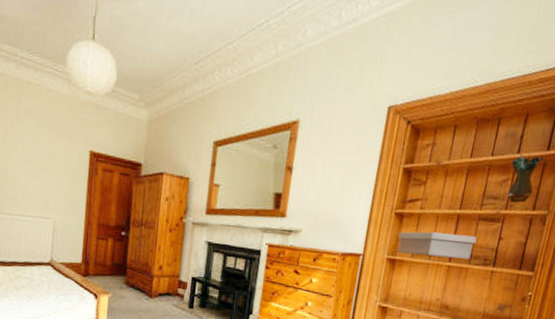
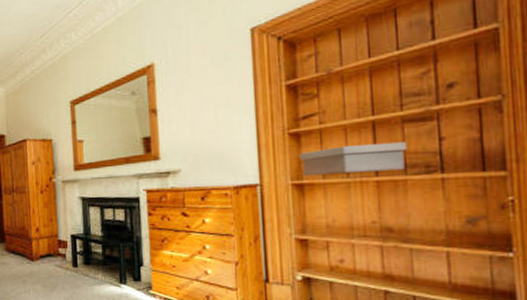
vase: present [507,154,545,203] -> none [427,35,474,95]

